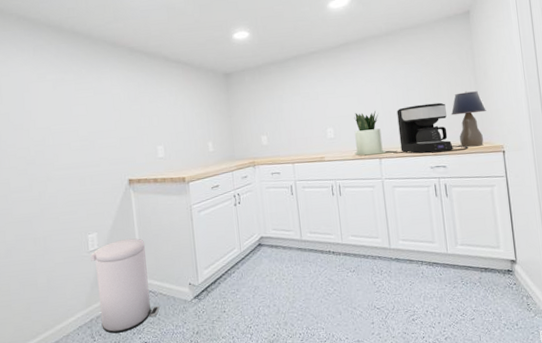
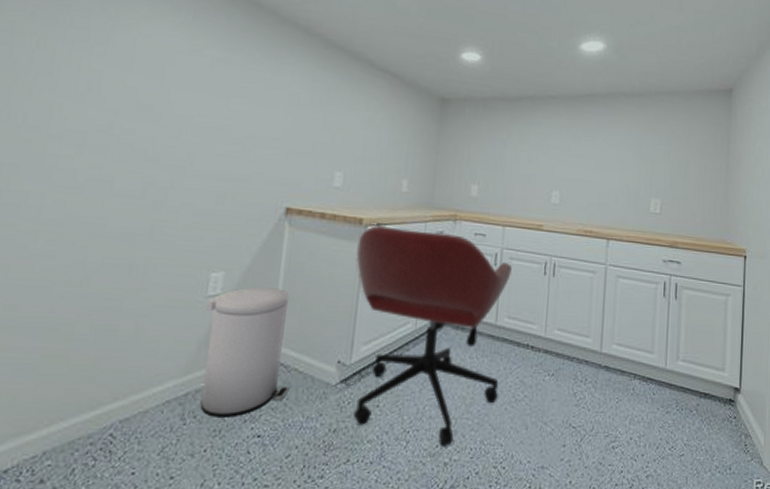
office chair: none [185,176,313,335] -> present [354,226,512,446]
planter: present [354,110,386,156] -> none [579,179,617,235]
coffee maker: present [385,102,469,154] -> none [615,183,709,248]
table lamp: present [451,91,486,147] -> none [695,178,734,246]

